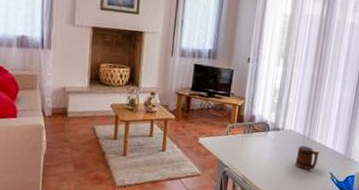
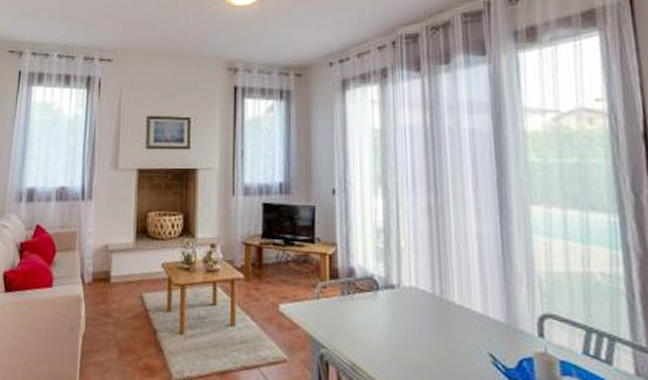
mug: present [295,145,320,170] -> none [427,310,465,349]

